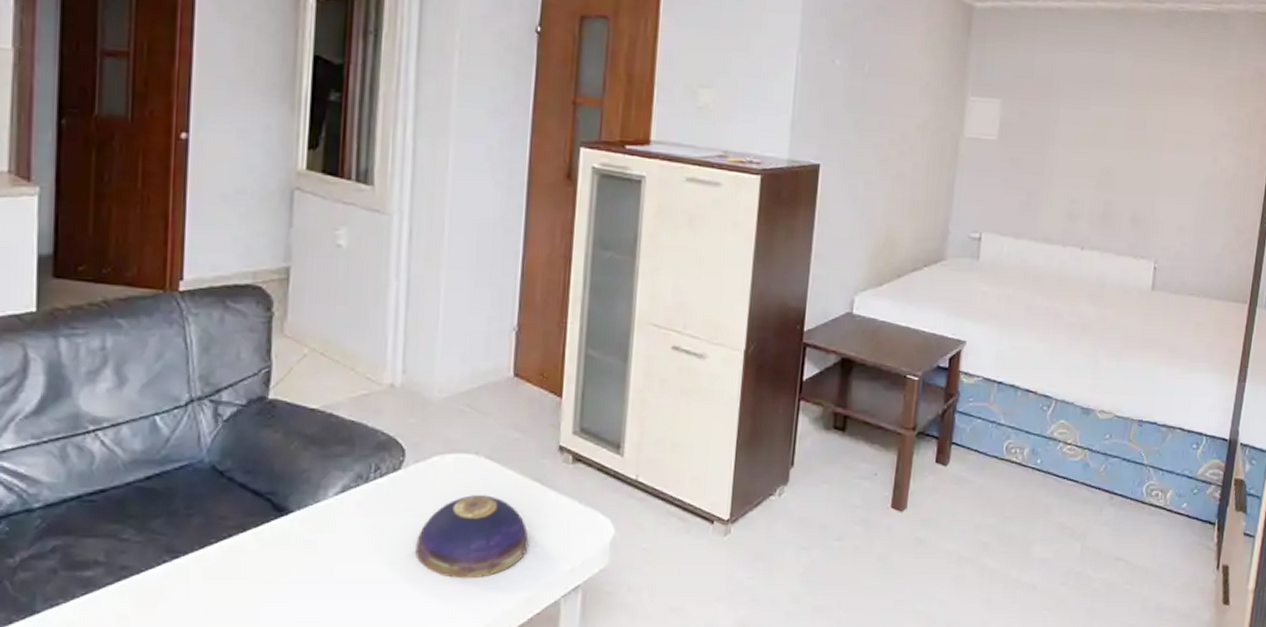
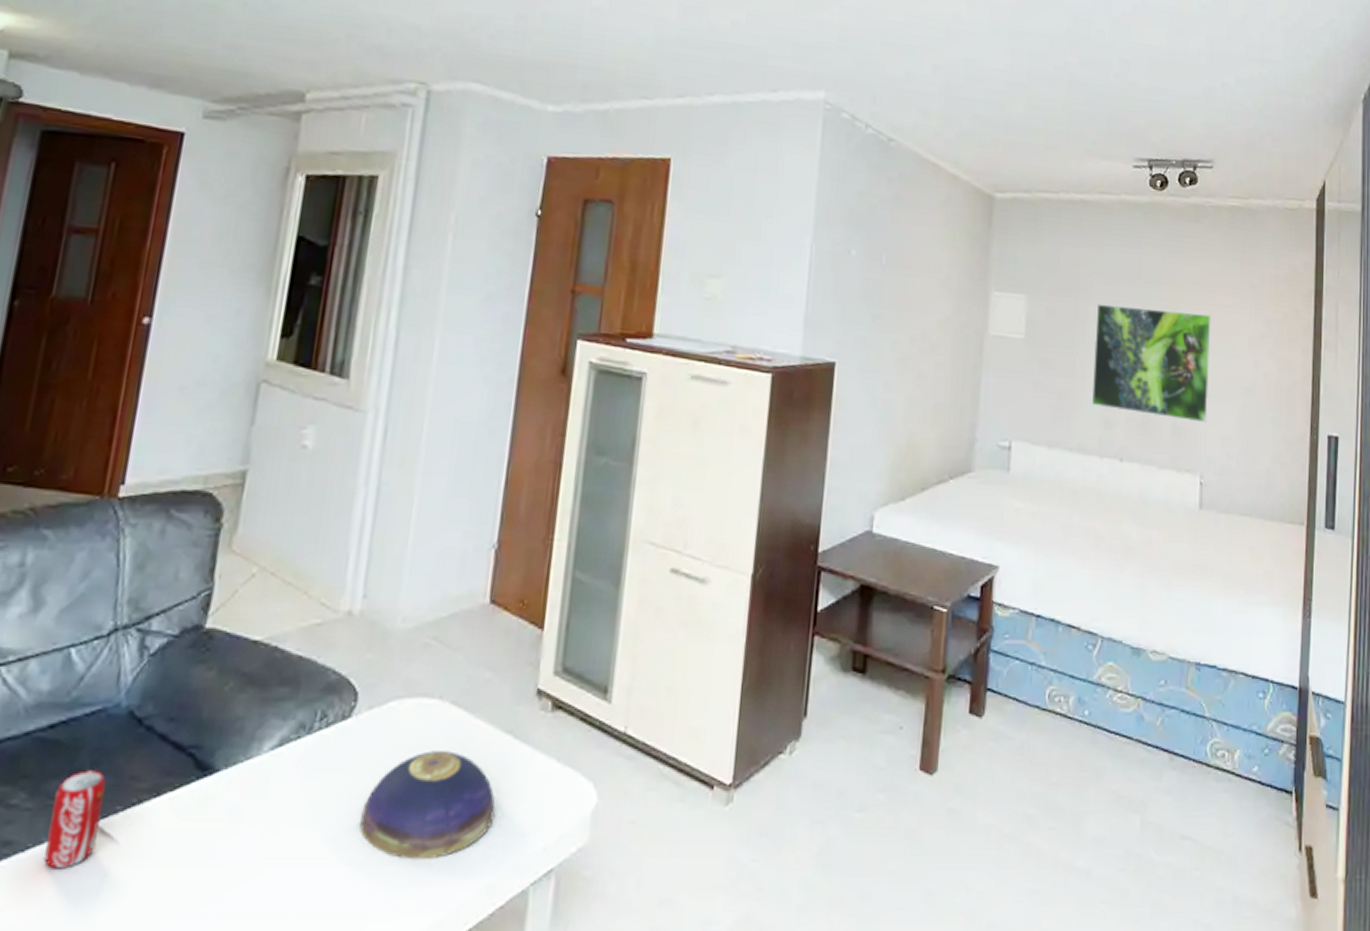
beverage can: none [156,512,199,587] -> present [44,770,106,869]
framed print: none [1057,106,1176,215] -> present [1091,303,1211,423]

